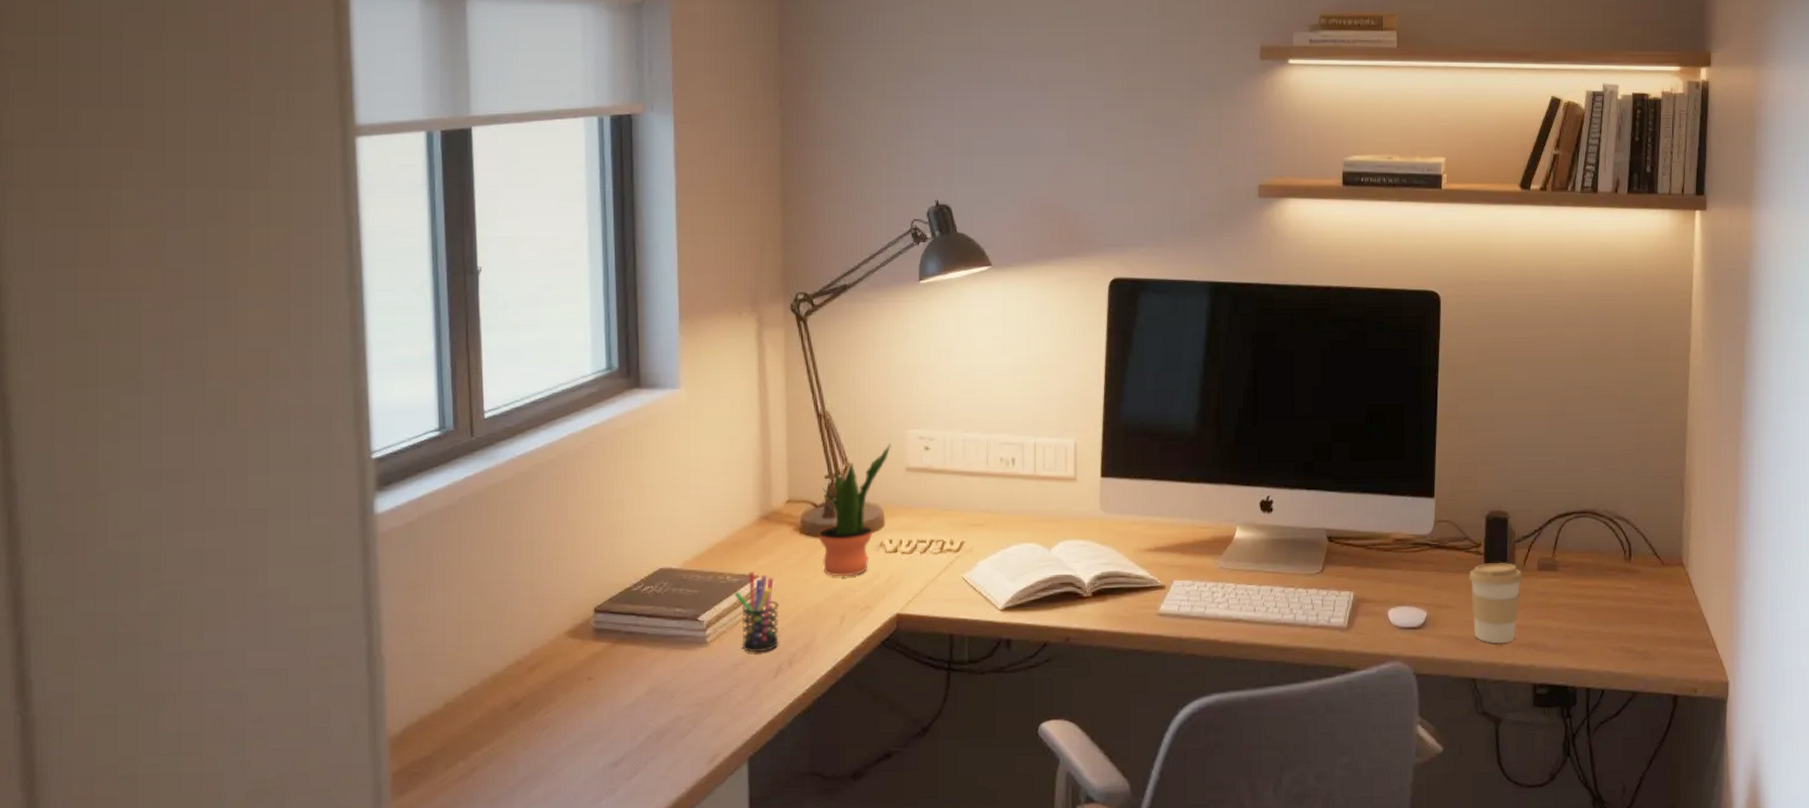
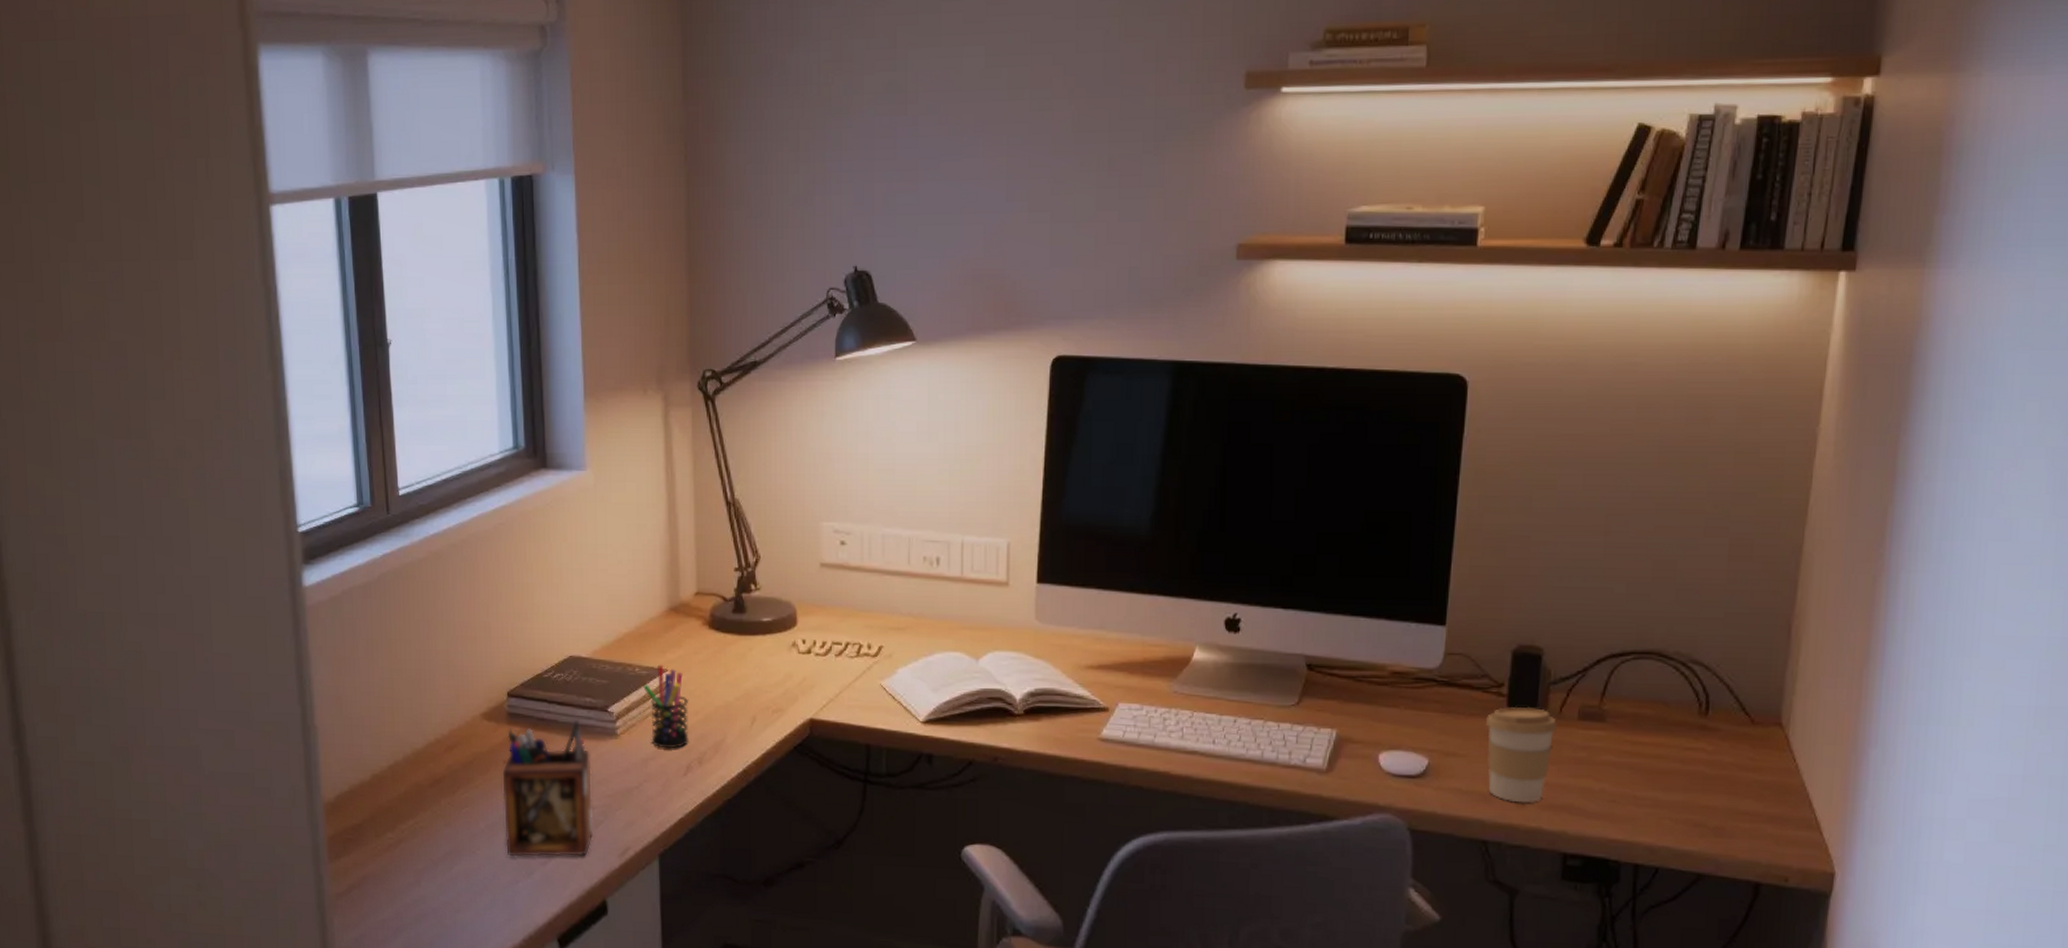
desk organizer: none [587,630,682,774] -> present [502,719,594,857]
potted plant: present [818,443,891,577] -> none [728,536,804,677]

